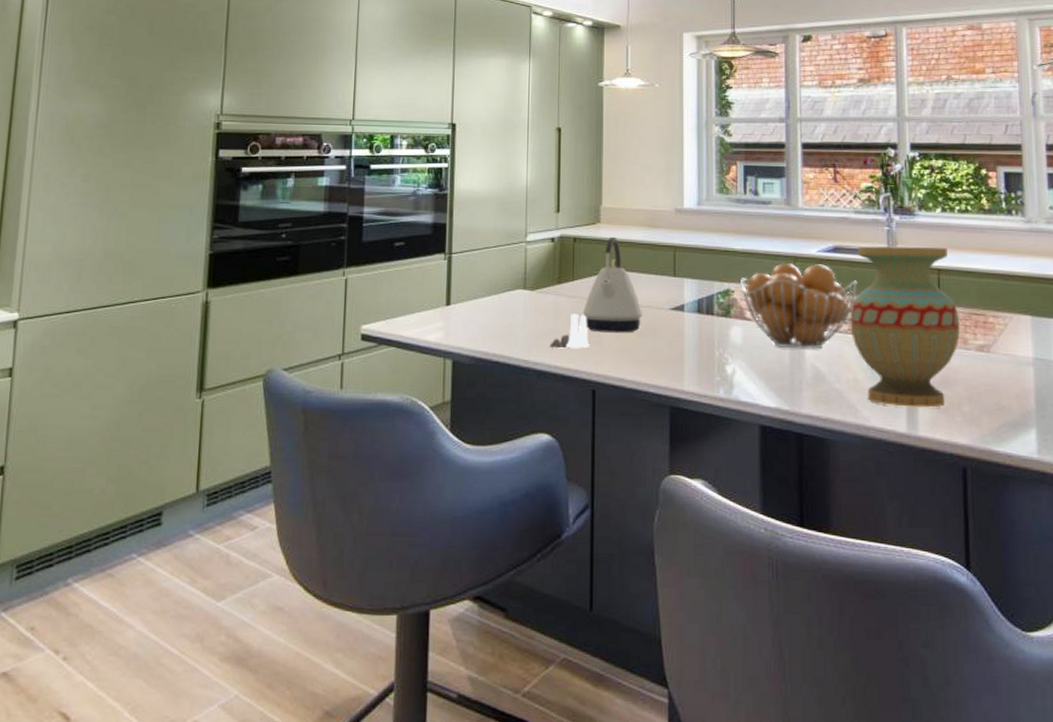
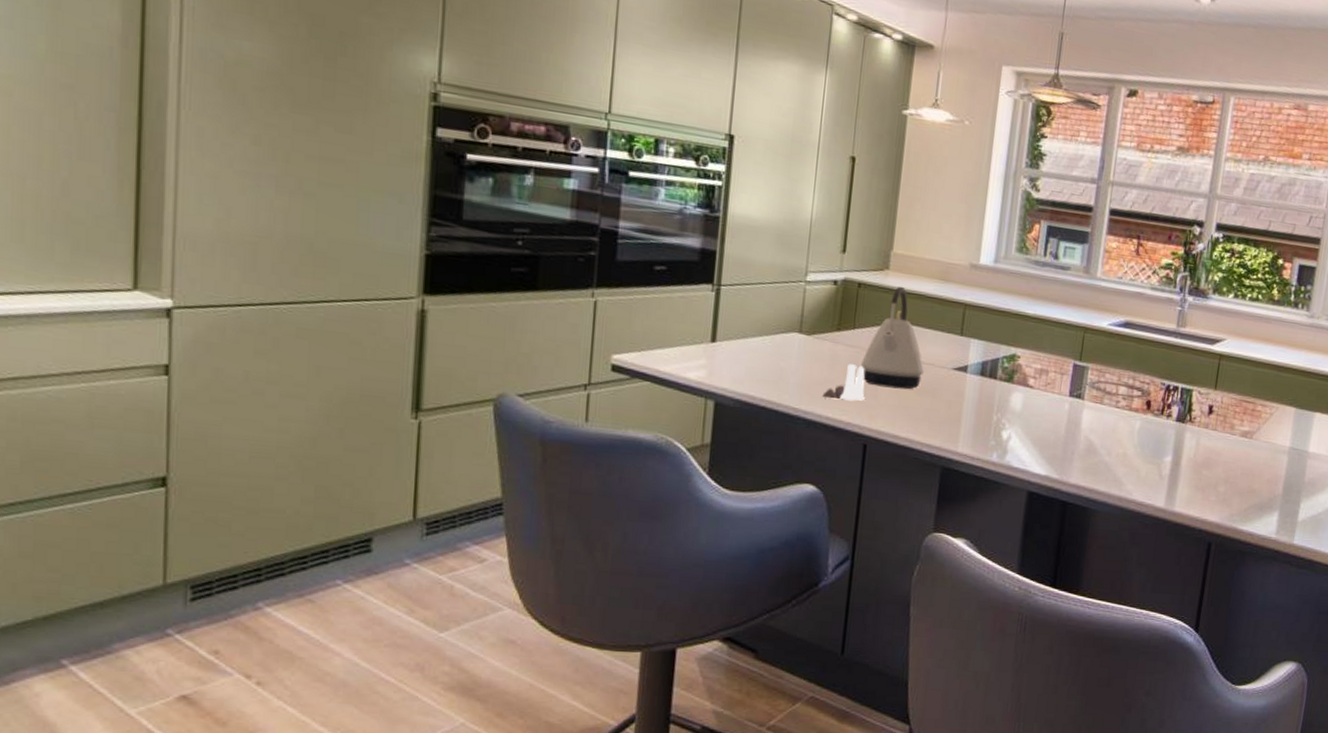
fruit basket: present [741,263,858,349] -> none [1027,333,1143,422]
vase: present [850,246,960,408] -> none [1128,324,1232,486]

